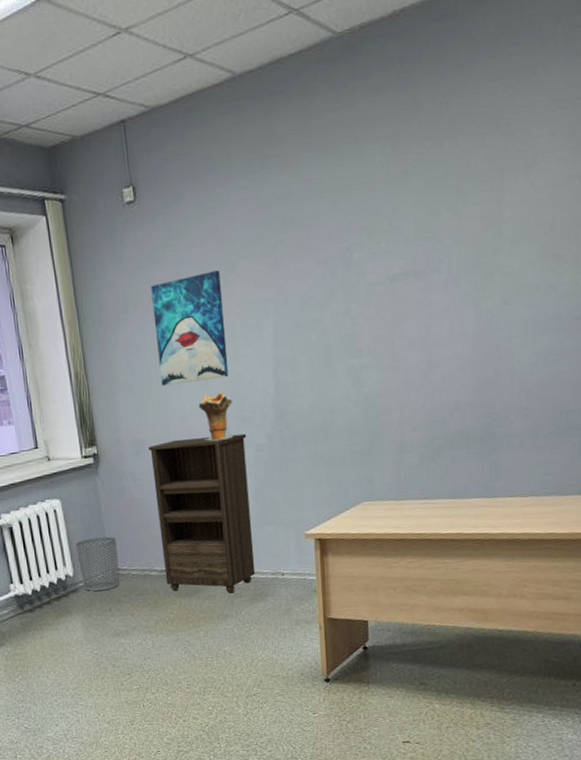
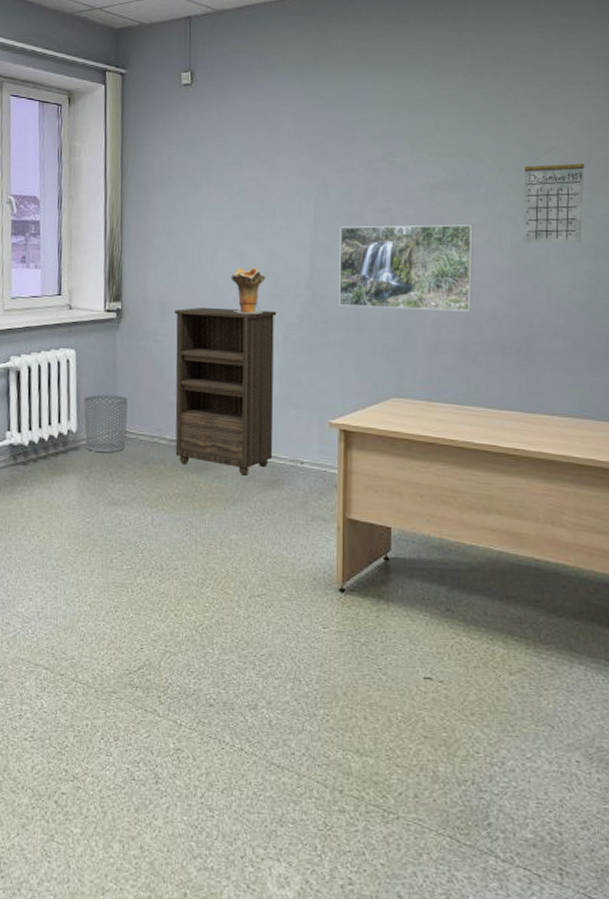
wall art: present [151,270,229,386] -> none [195,155,266,254]
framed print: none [301,315,436,419] -> present [339,224,474,312]
calendar: none [484,215,549,326] -> present [522,147,585,243]

